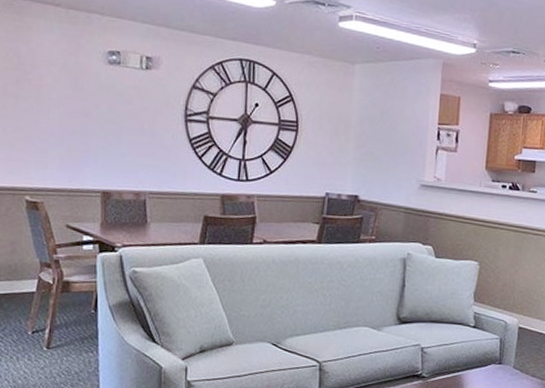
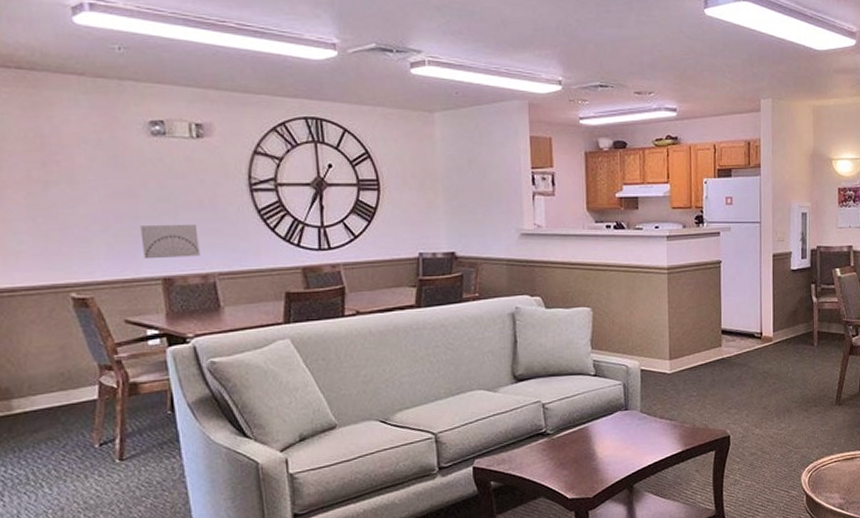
wall art: none [88,143,137,176] -> present [139,225,200,259]

